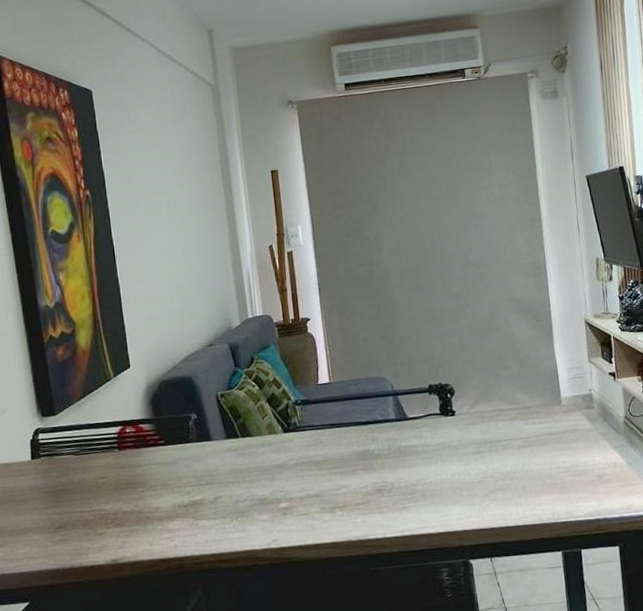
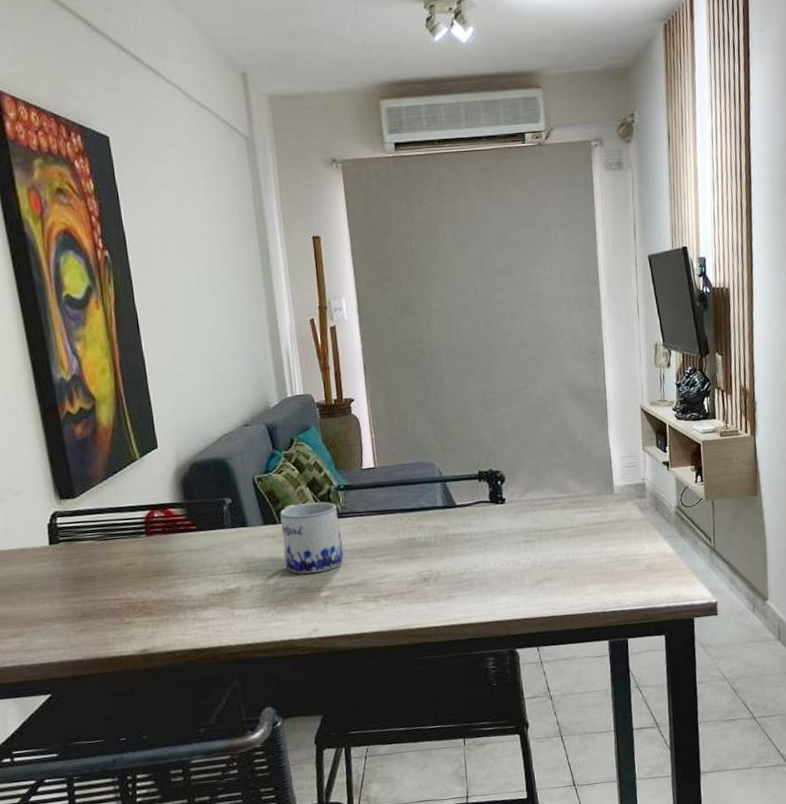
mug: none [241,416,302,486] -> present [280,501,344,574]

